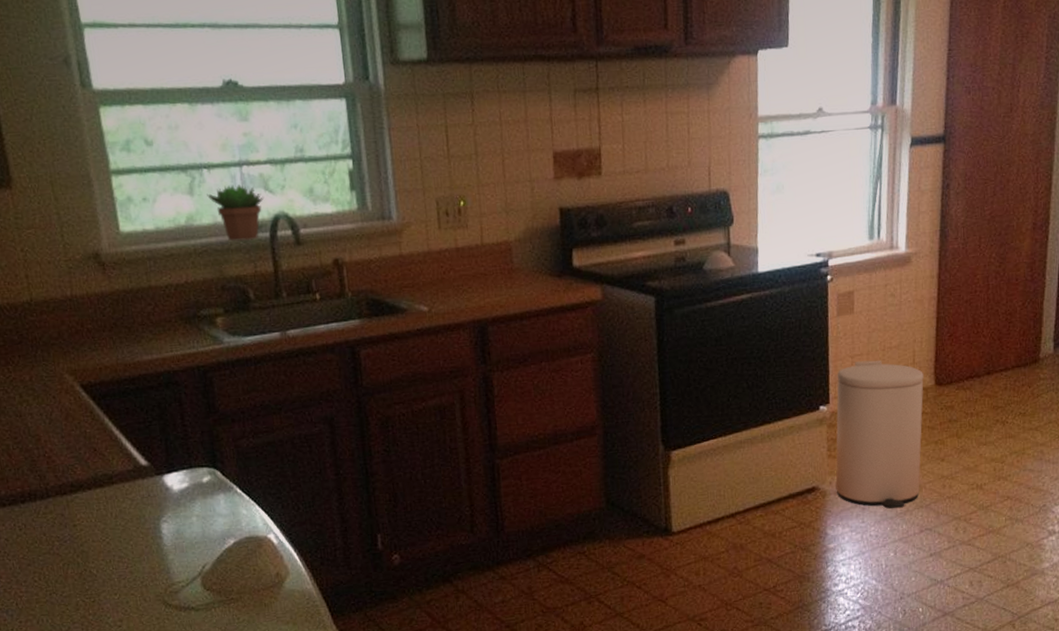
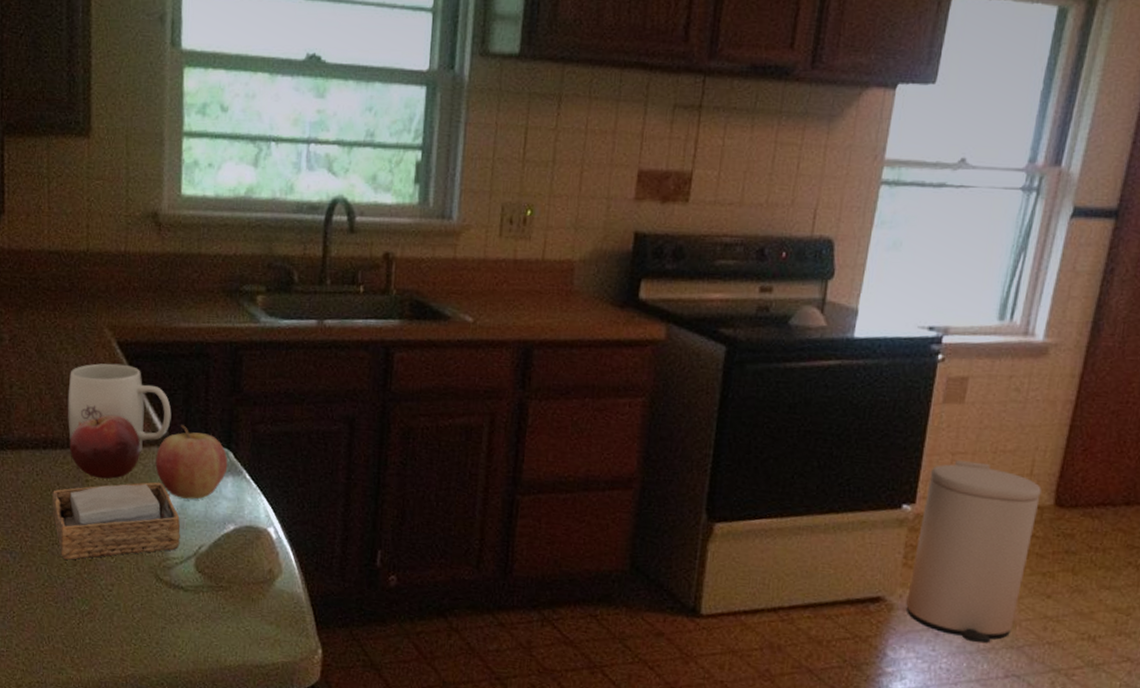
mug: none [35,405,152,490] -> present [67,363,172,453]
napkin holder: none [40,512,183,606] -> present [52,482,181,560]
fruit: none [48,456,126,521] -> present [69,414,140,479]
fruit: none [142,454,218,524] -> present [155,425,228,500]
succulent plant: present [207,184,264,242] -> none [270,161,326,222]

